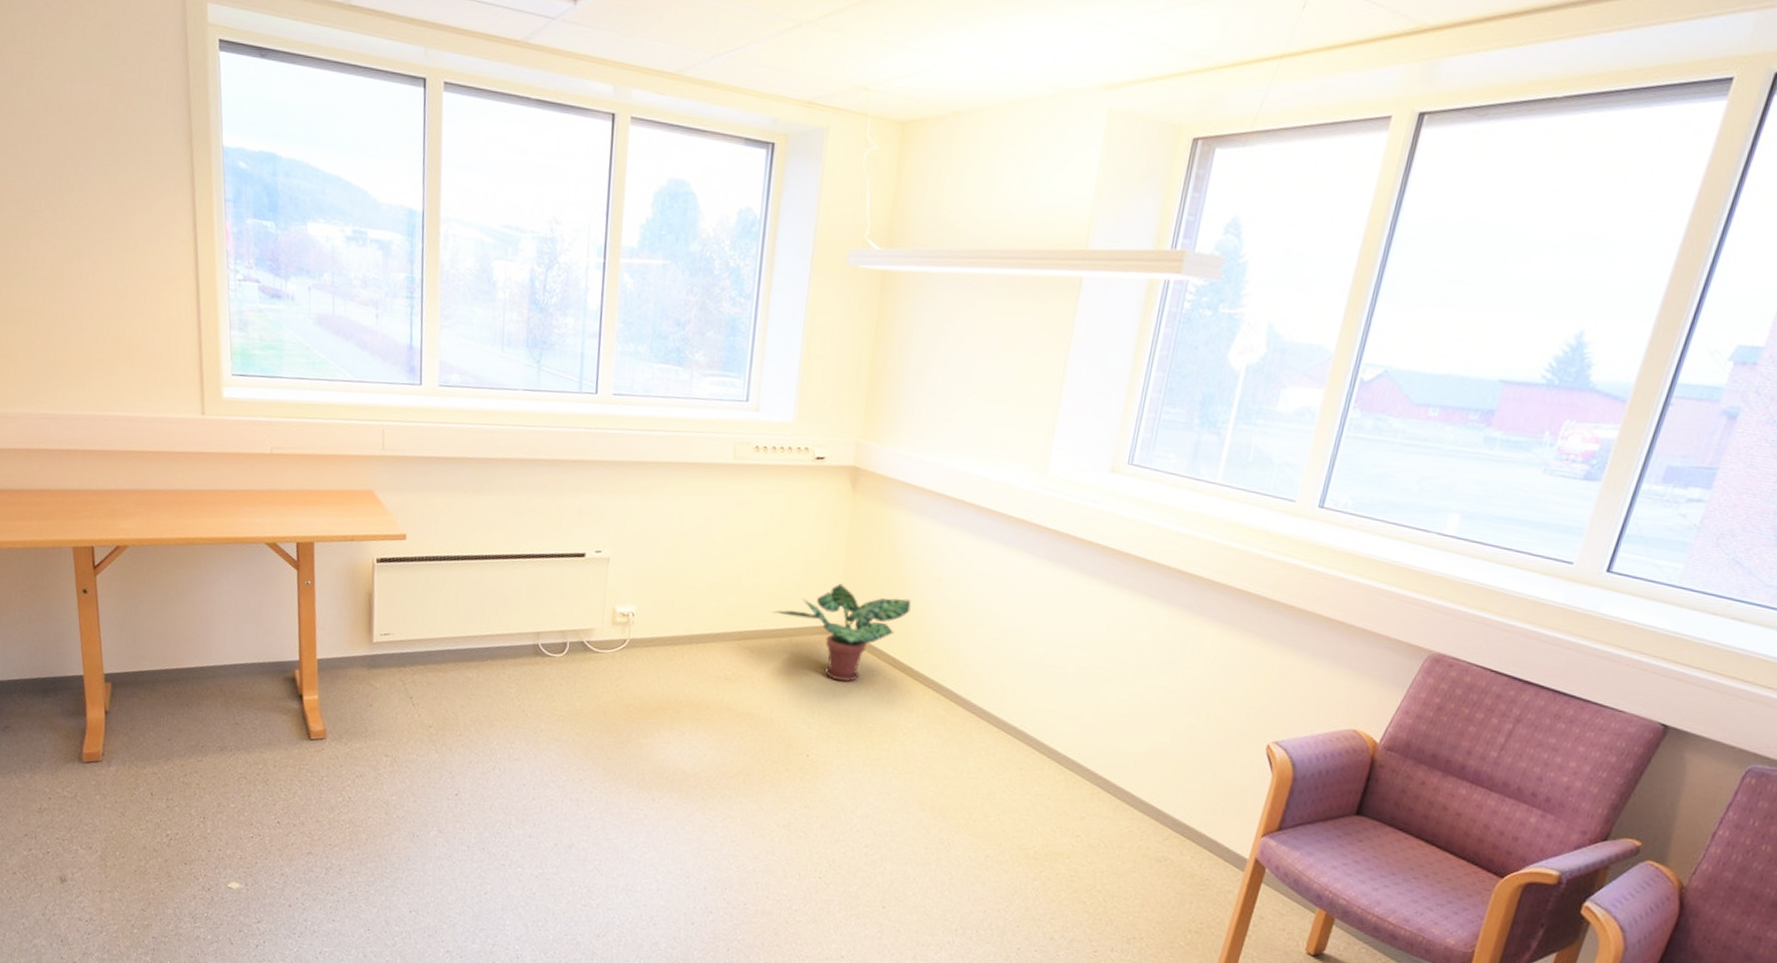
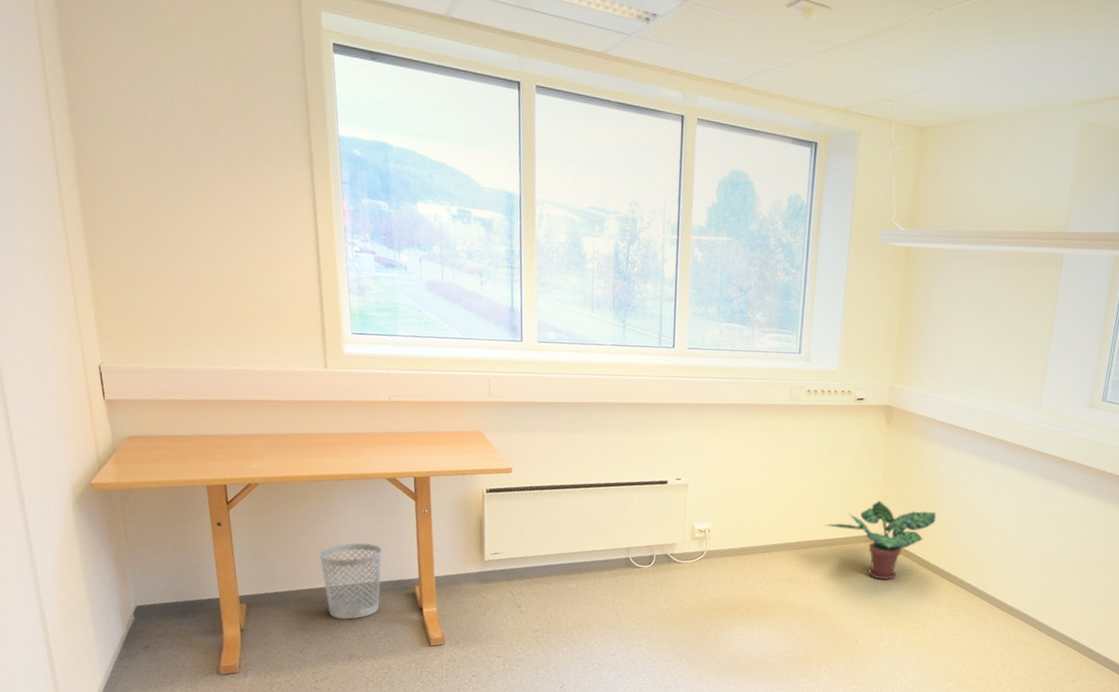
wastebasket: none [191,616,260,705] -> present [319,542,383,620]

